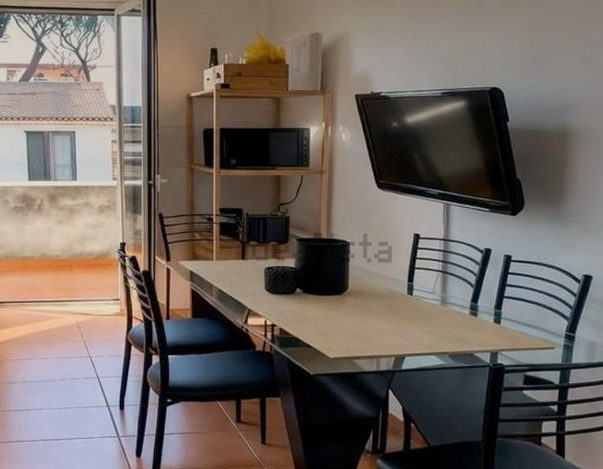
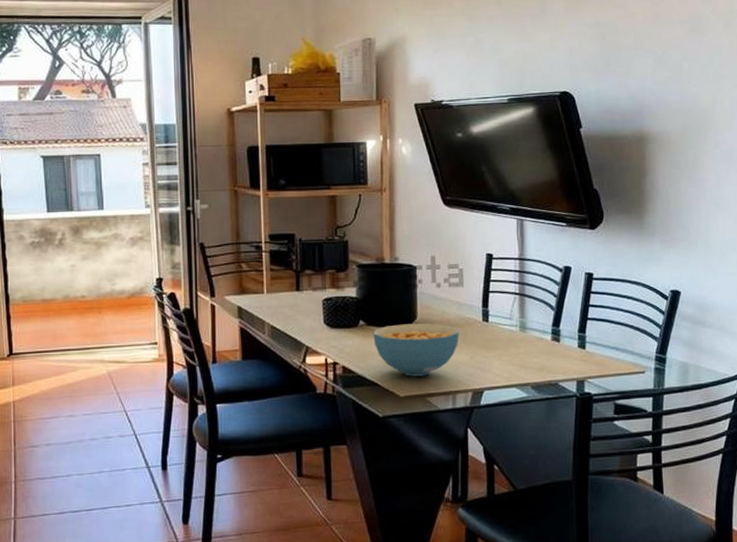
cereal bowl: none [308,293,386,341] -> present [373,323,459,377]

